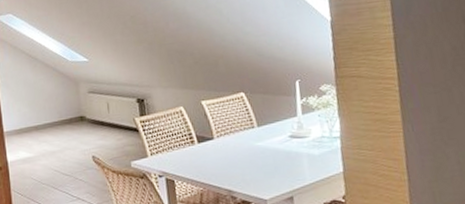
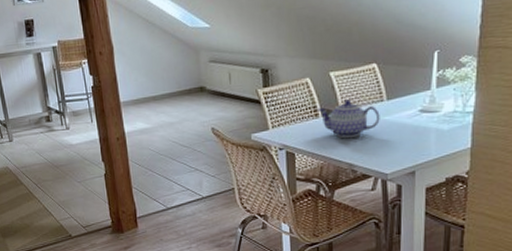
teapot: none [192,127,254,165] -> present [316,99,380,139]

